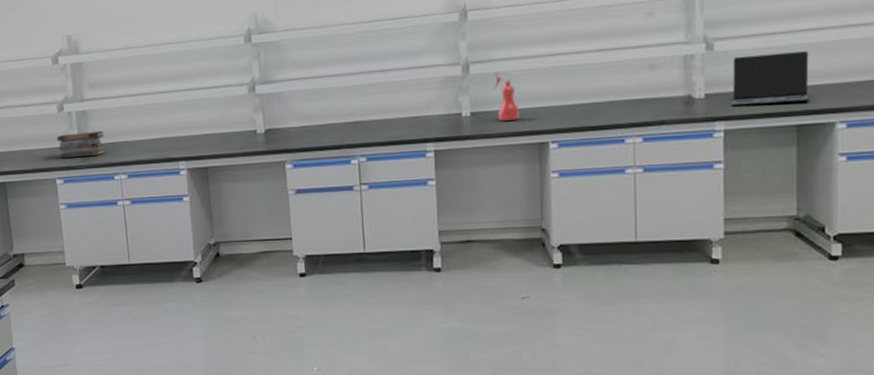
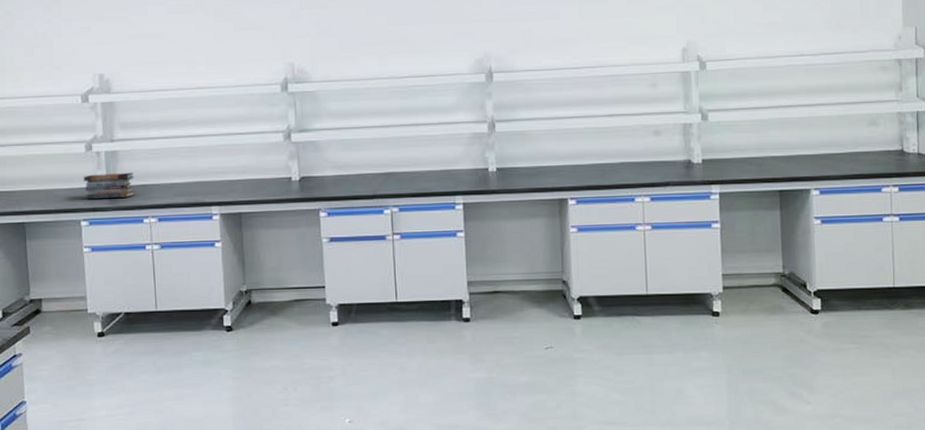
spray bottle: present [493,72,519,121] -> none [517,131,541,177]
laptop: present [732,51,809,106] -> none [724,125,788,172]

